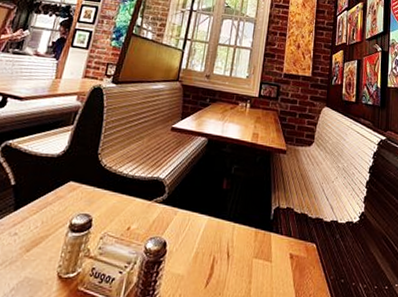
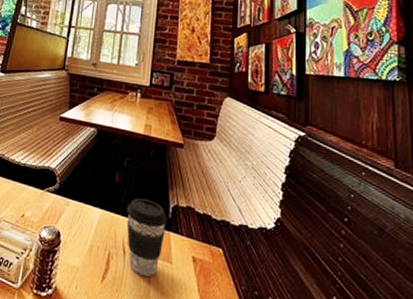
coffee cup: none [231,203,269,277] -> present [126,198,167,277]

